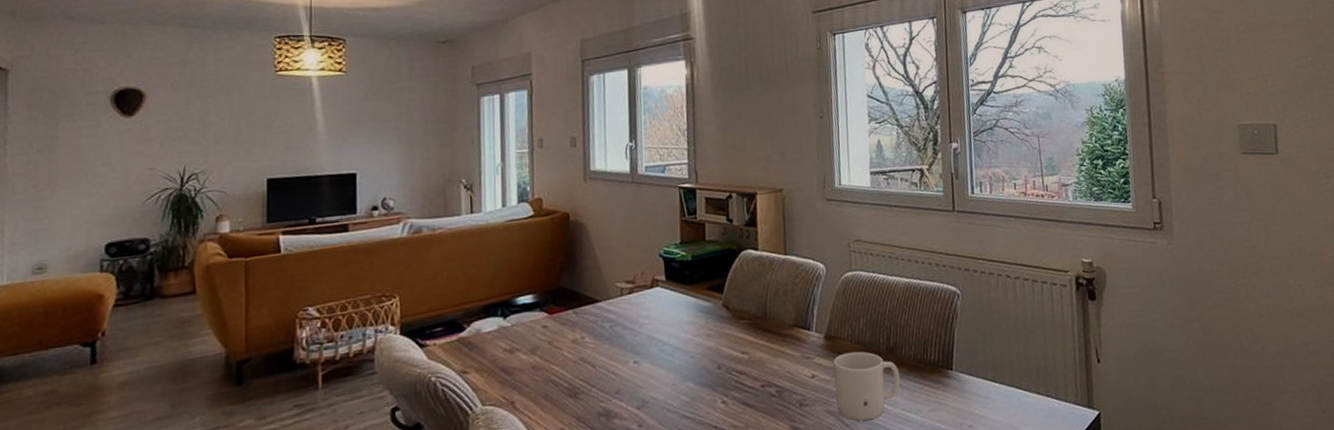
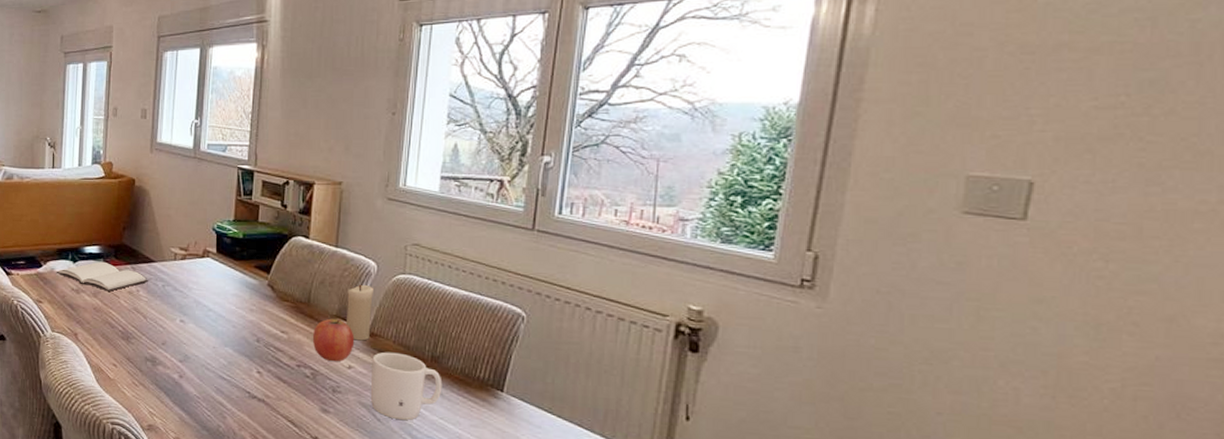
book: none [483,311,595,345] -> present [56,261,149,292]
fruit: none [773,328,815,375] -> present [312,318,355,362]
candle: none [801,288,828,347] -> present [345,284,375,341]

